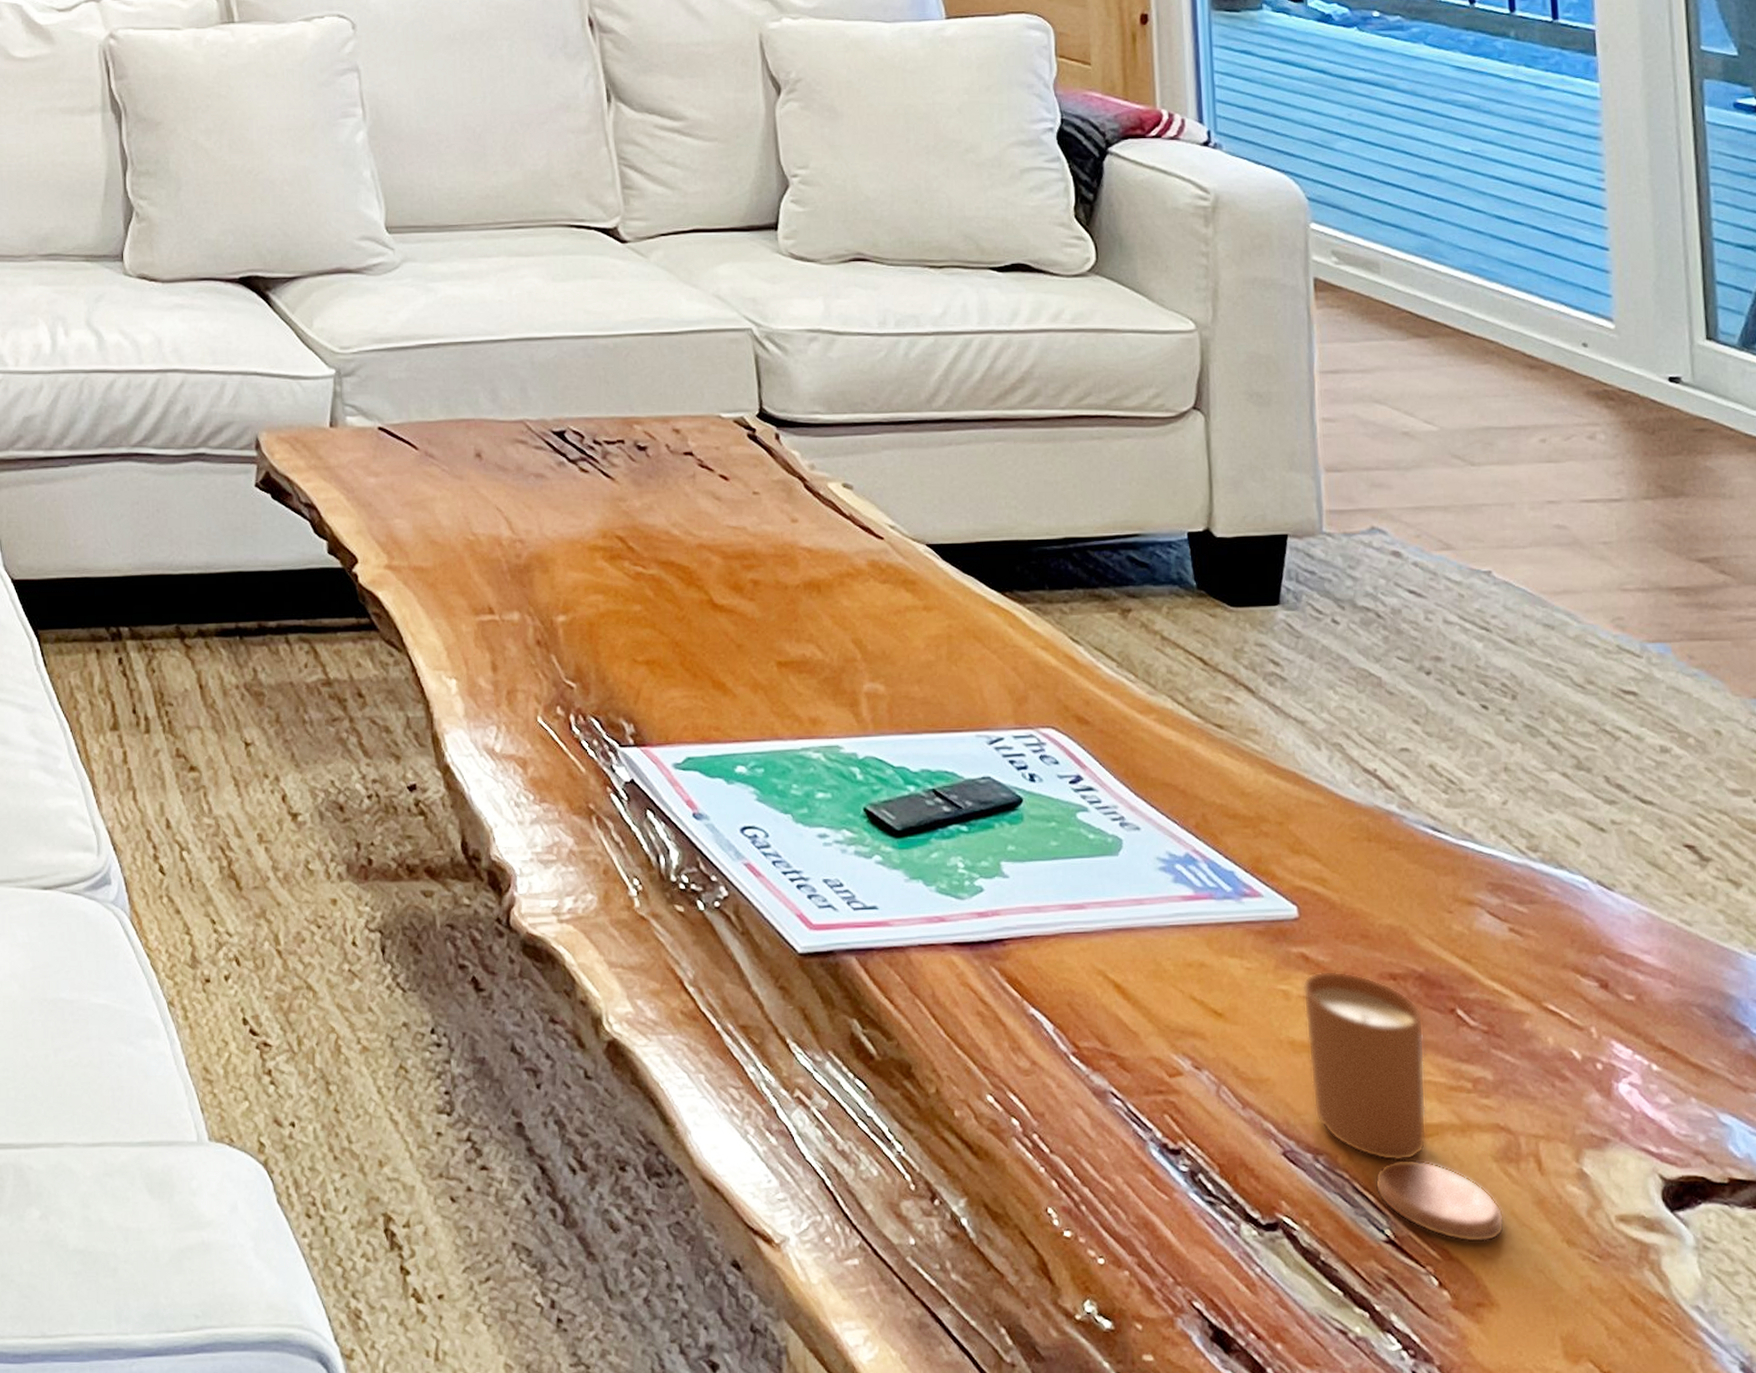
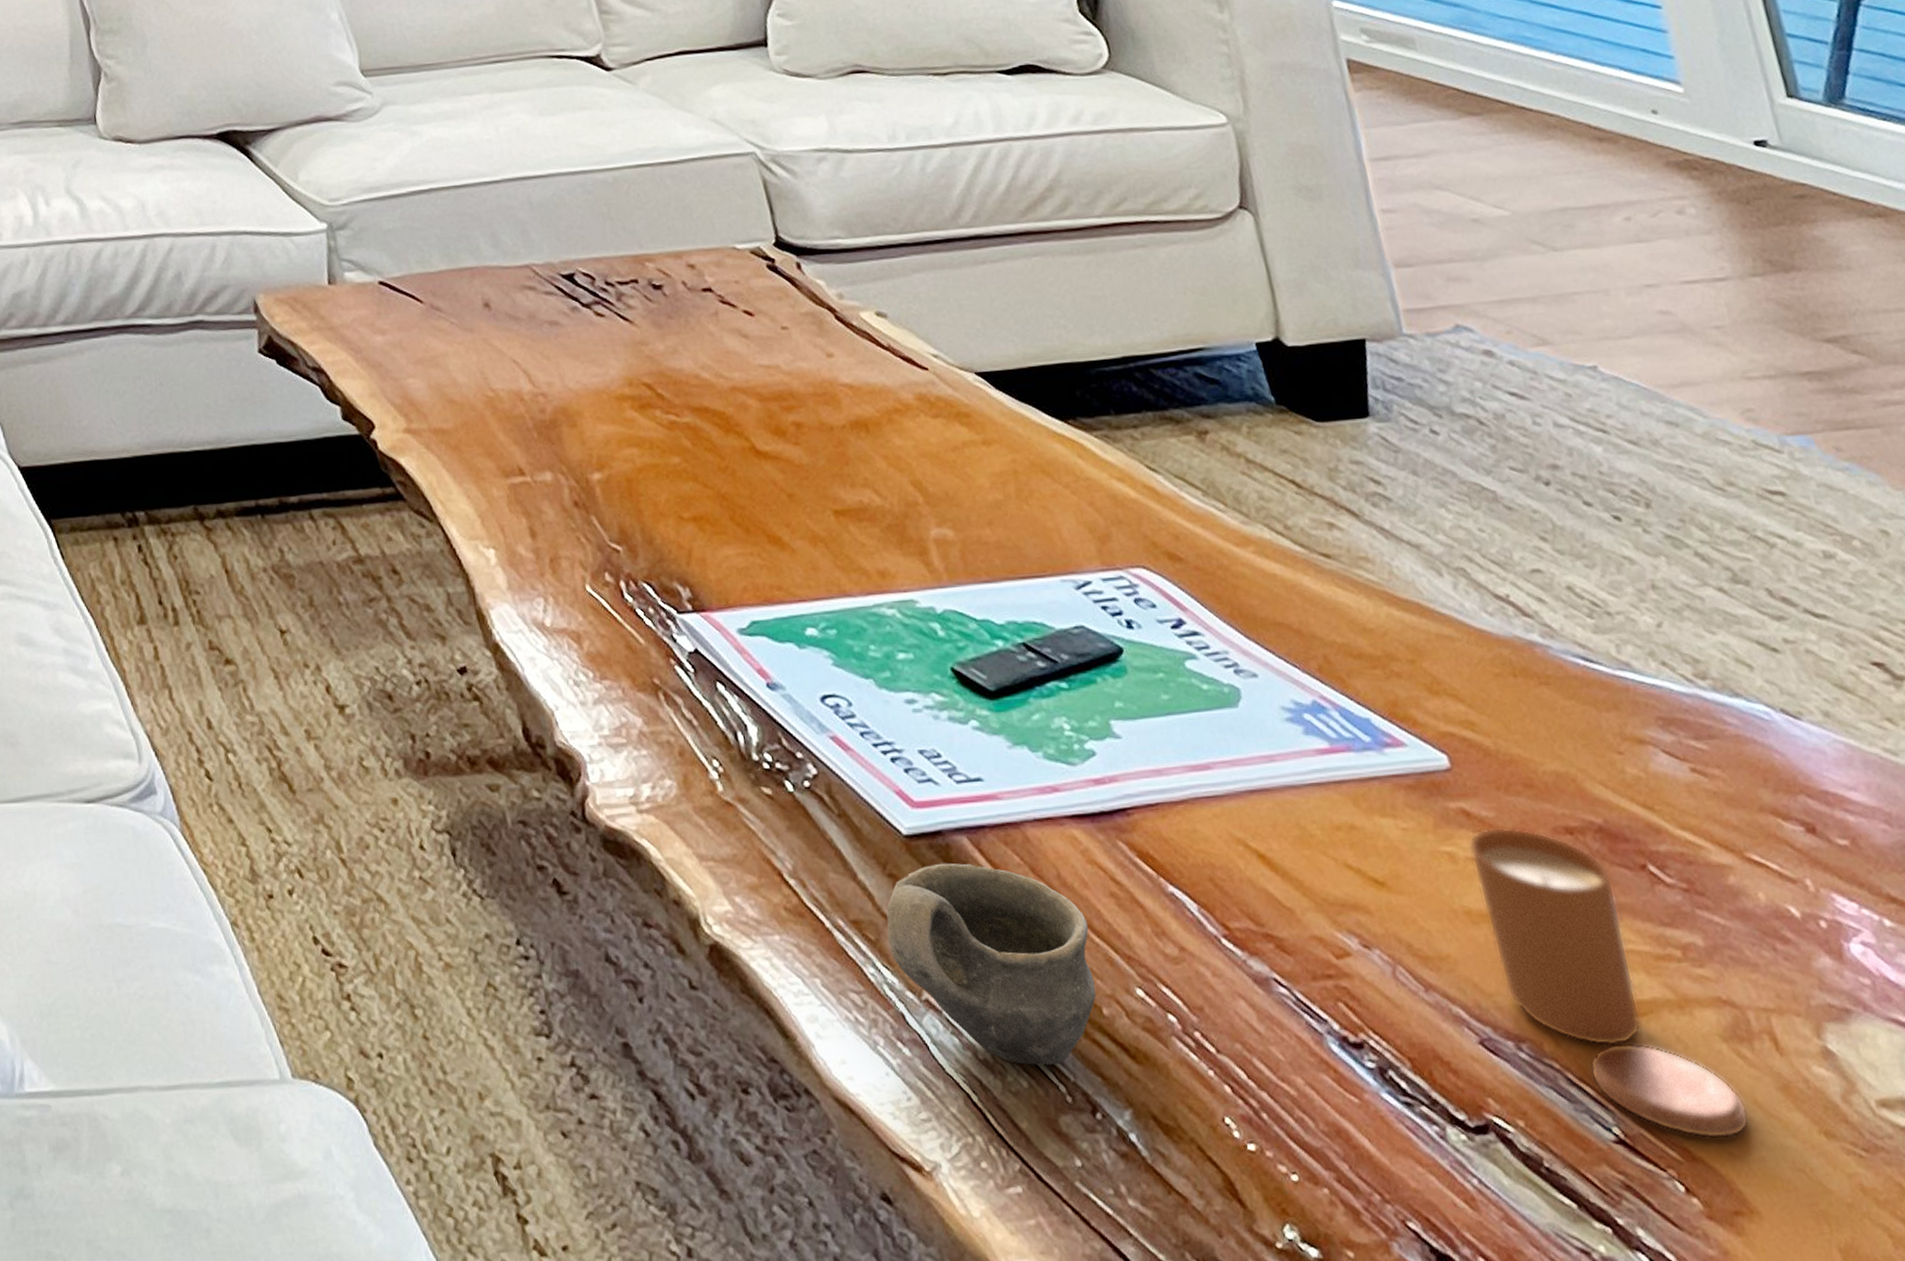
cup: none [771,979,953,1158] -> present [886,863,1096,1066]

